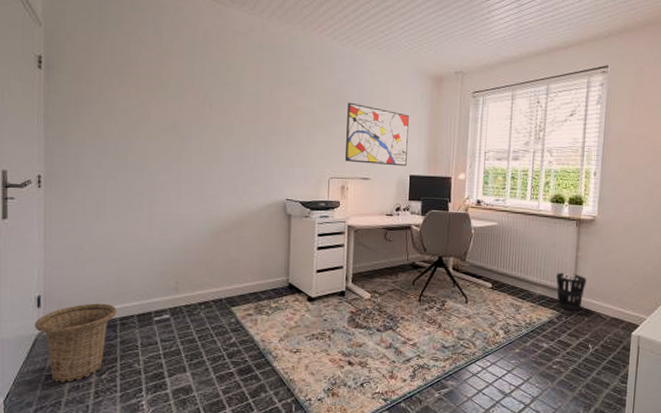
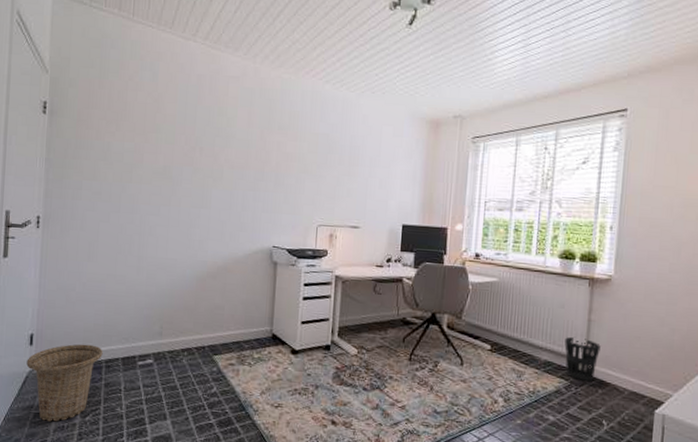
wall art: present [345,102,410,167] -> none [335,147,404,216]

